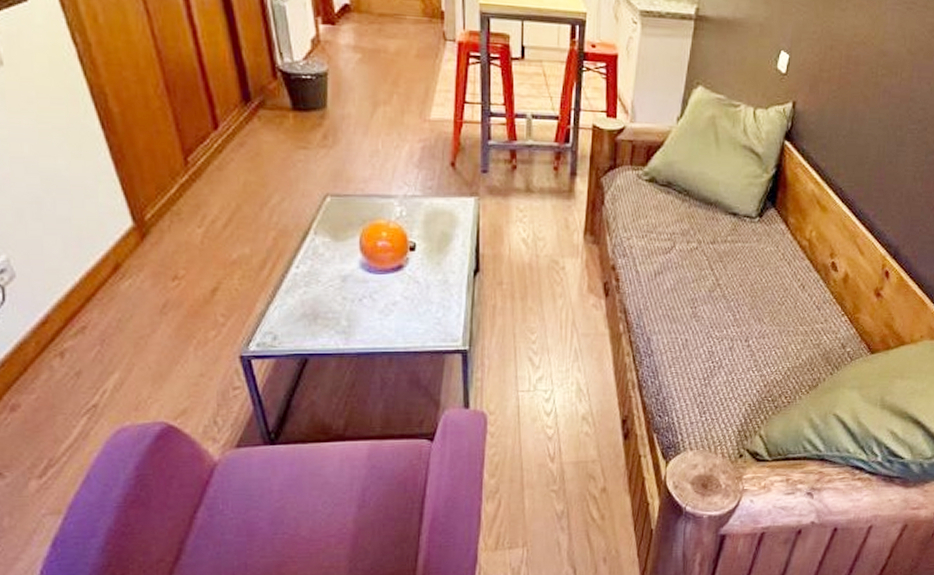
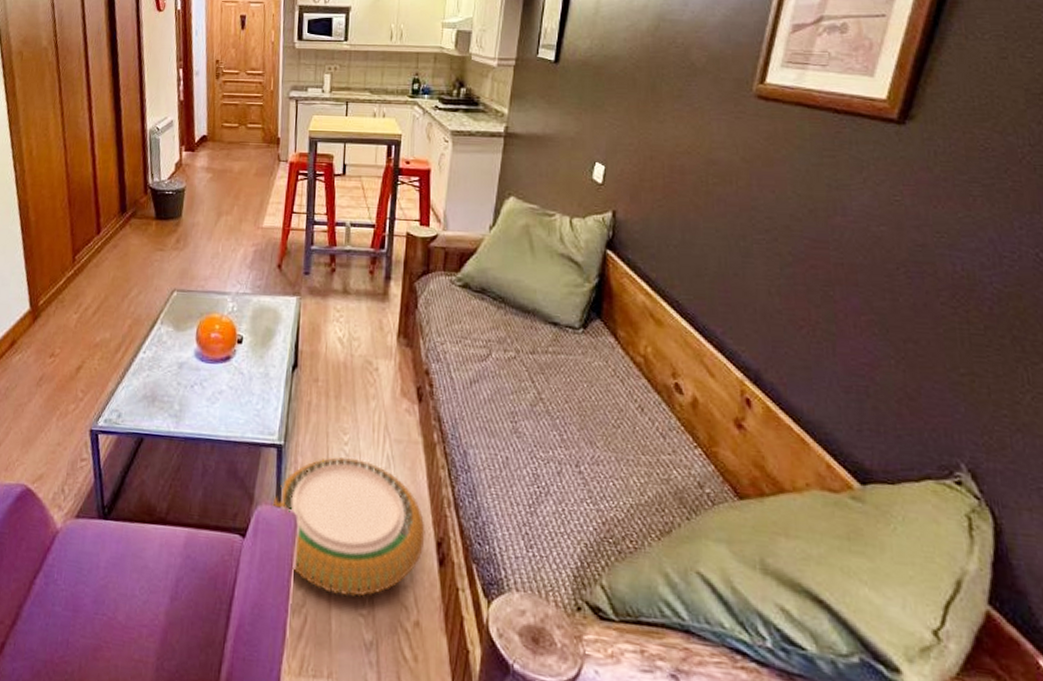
woven basket: none [460,354,612,477] -> present [272,457,425,597]

